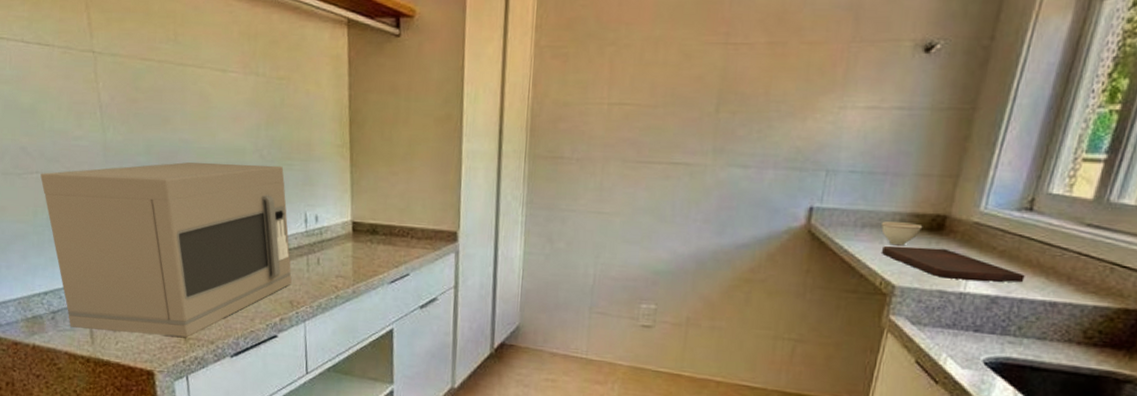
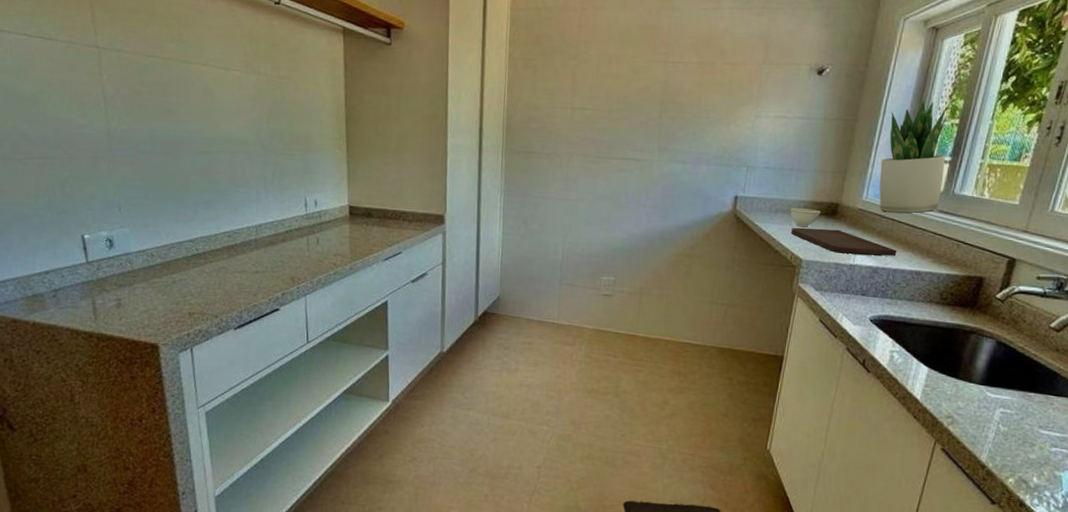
microwave: present [40,162,292,337] -> none [42,151,293,312]
planter: none [1003,82,1105,228] -> present [879,101,948,214]

